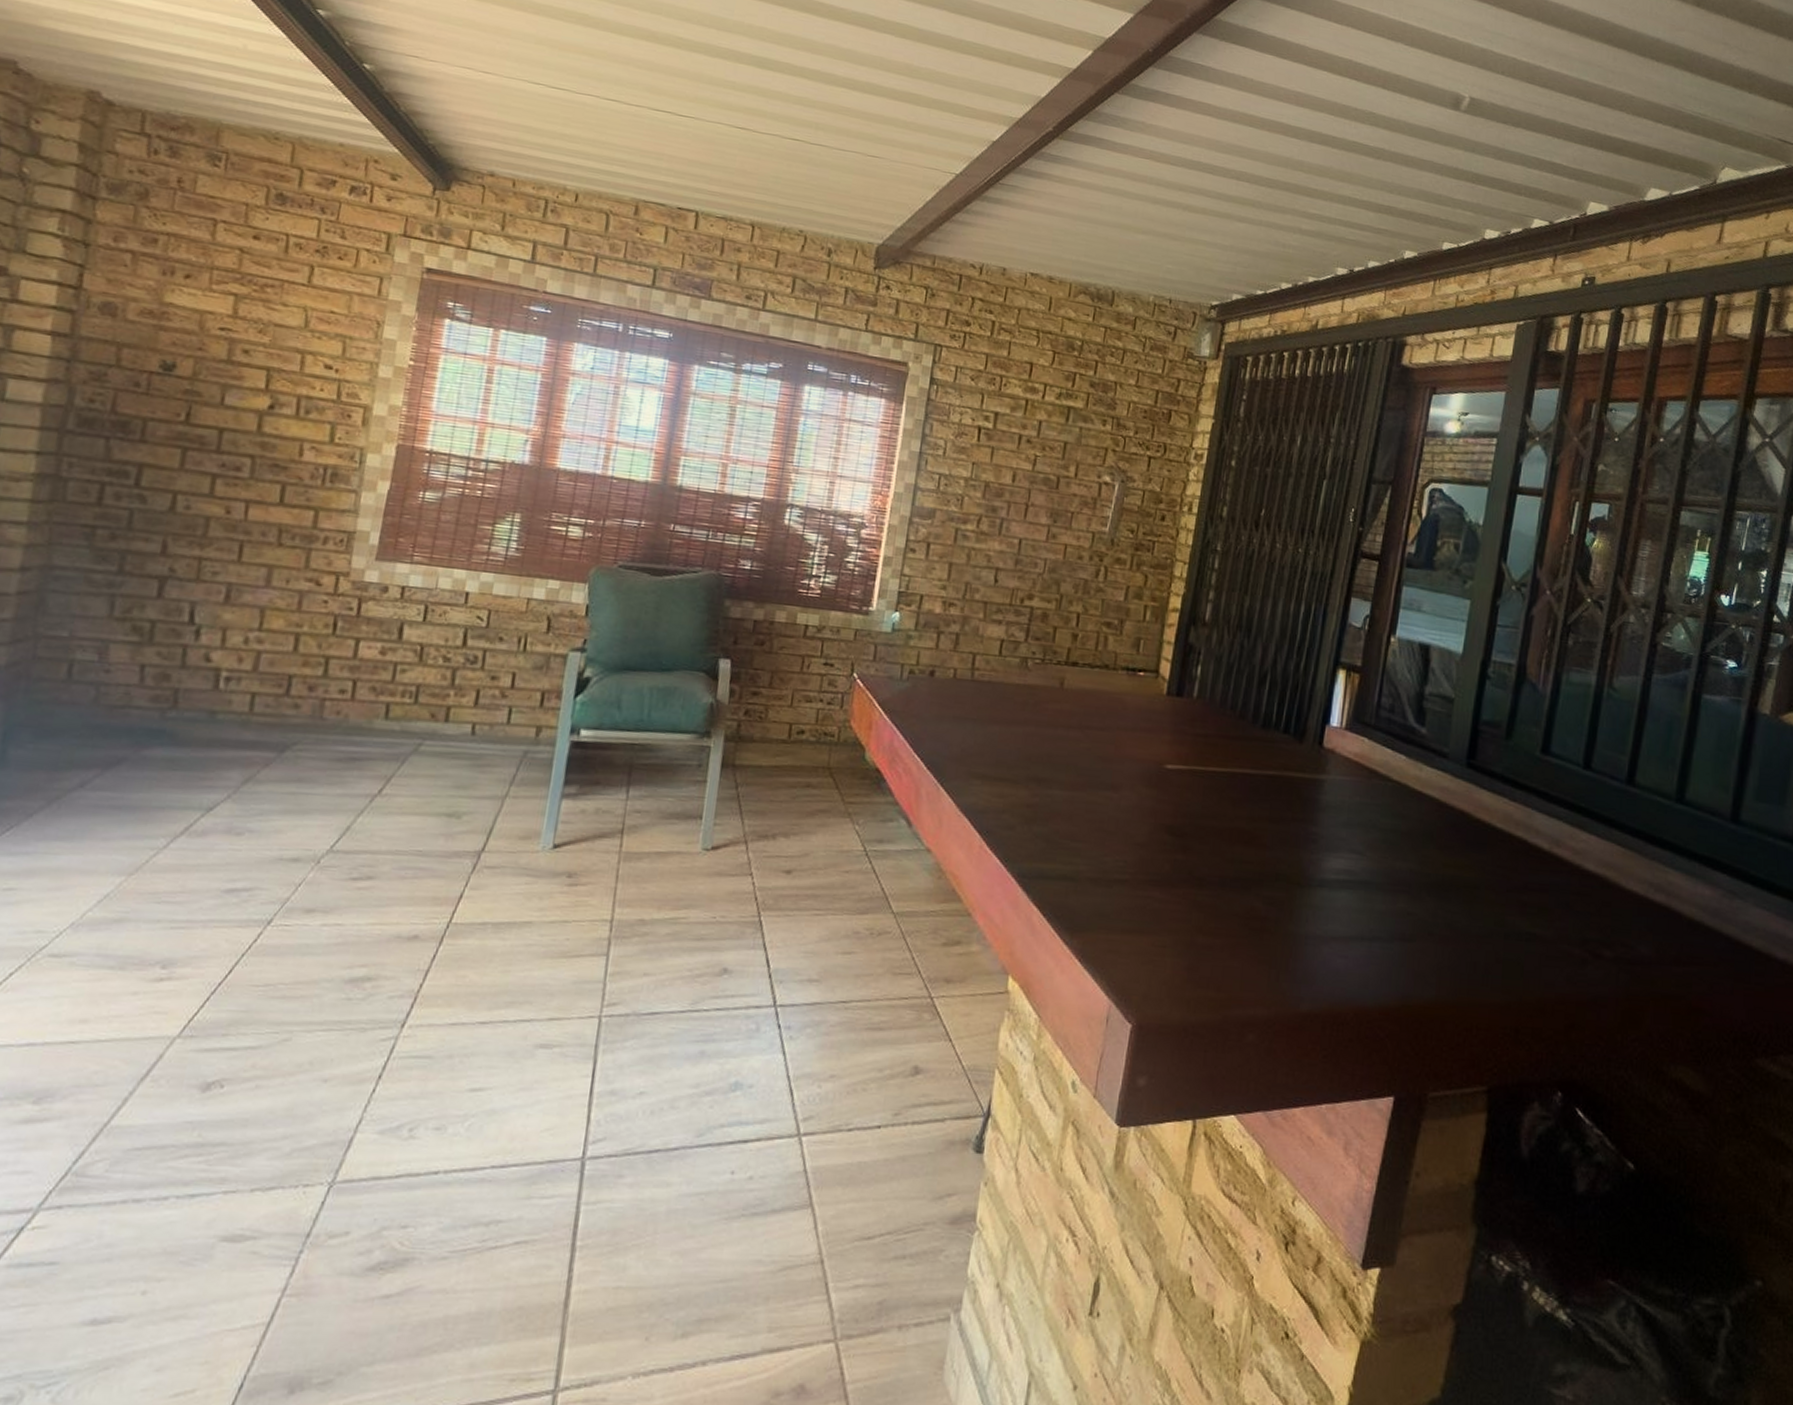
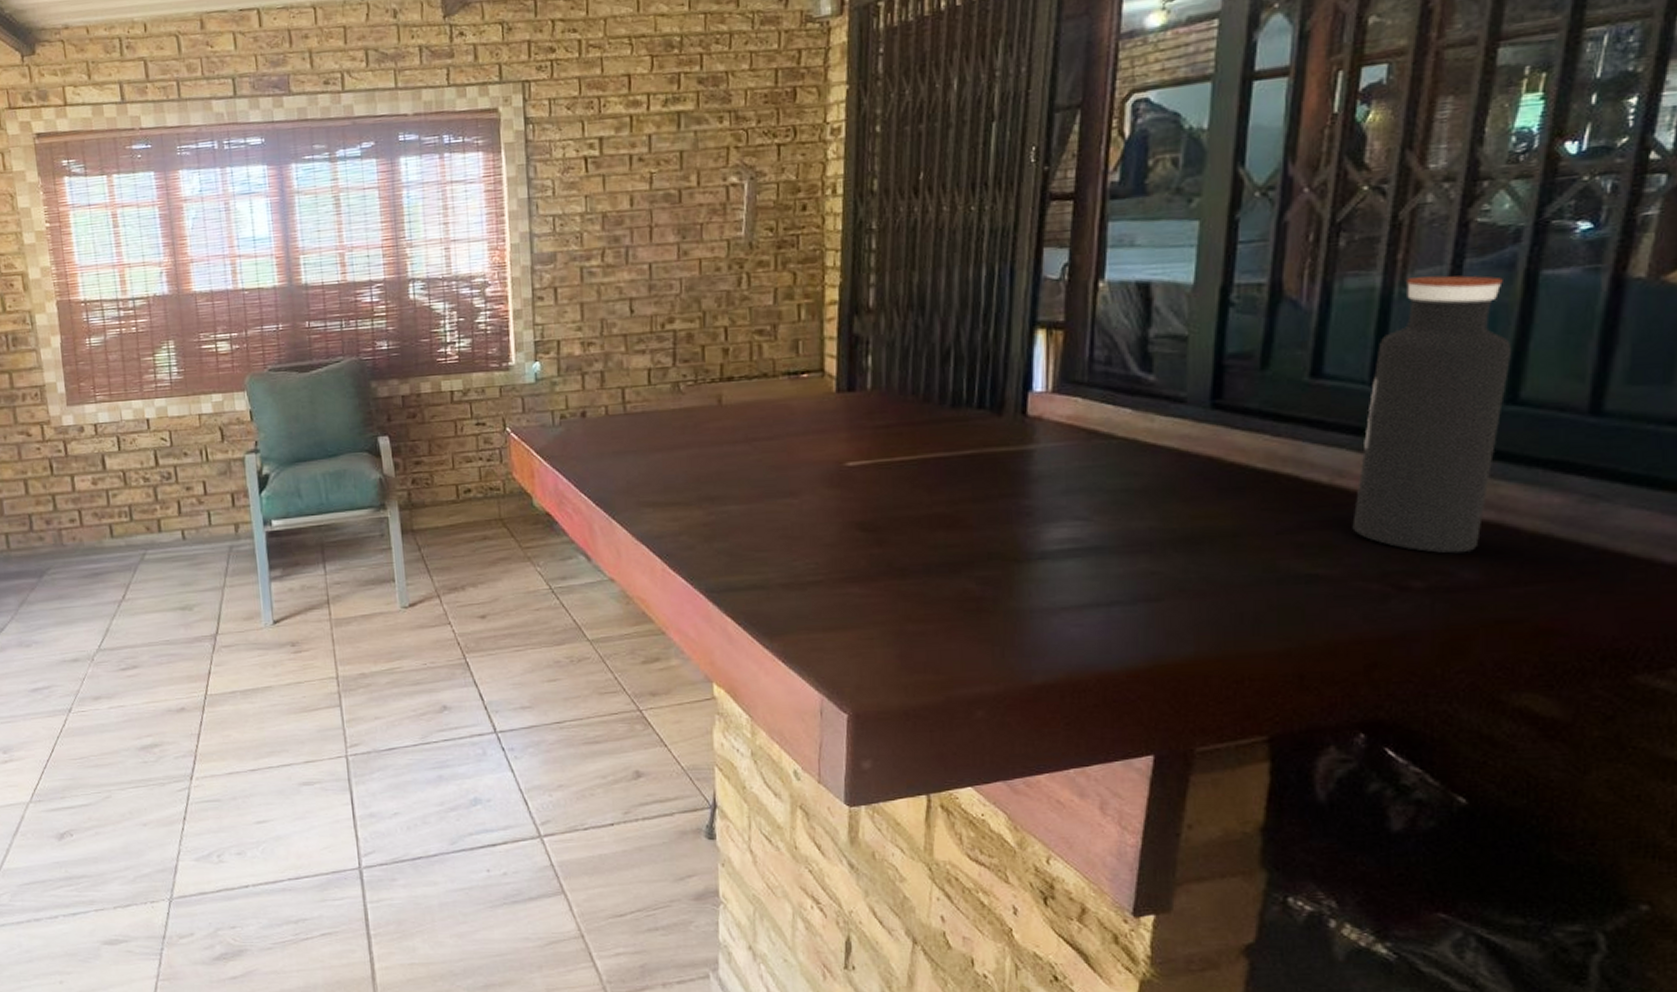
water bottle: none [1563,682,1681,930] -> present [1352,275,1511,554]

